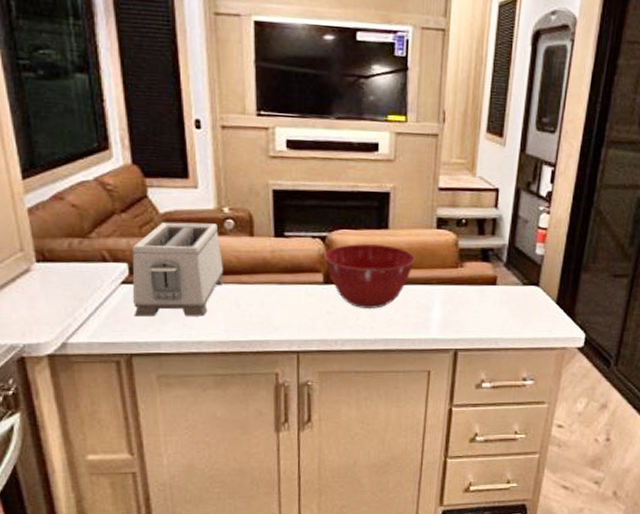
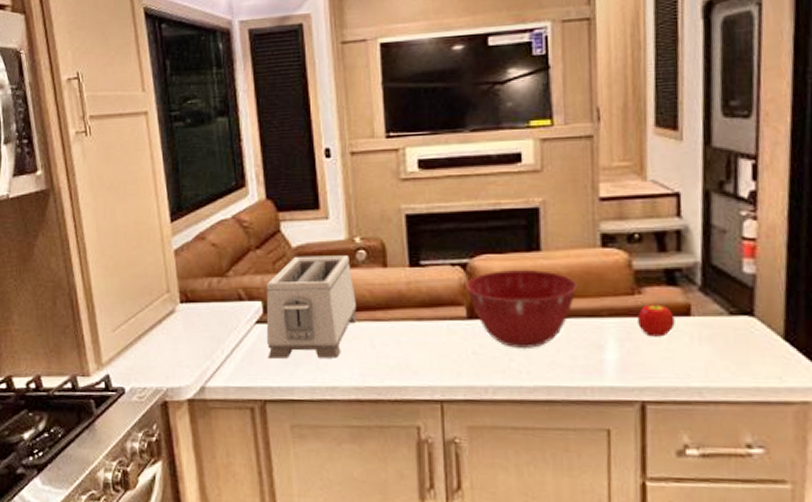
fruit: none [458,275,485,301] -> present [638,304,675,337]

